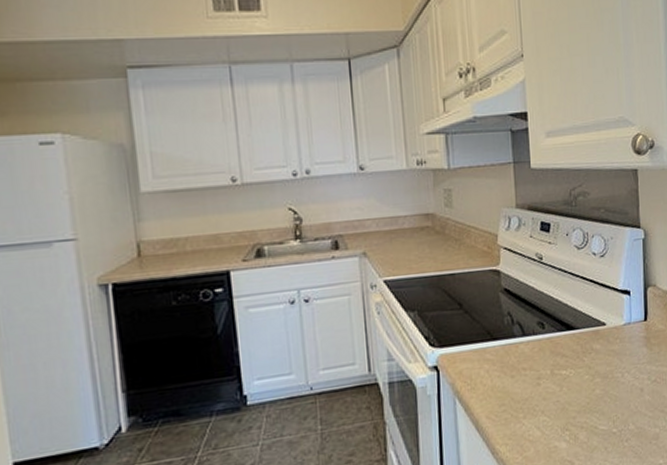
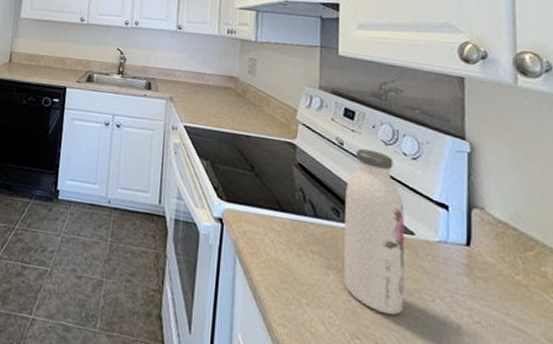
water bottle: none [548,257,601,402] -> present [344,148,405,316]

